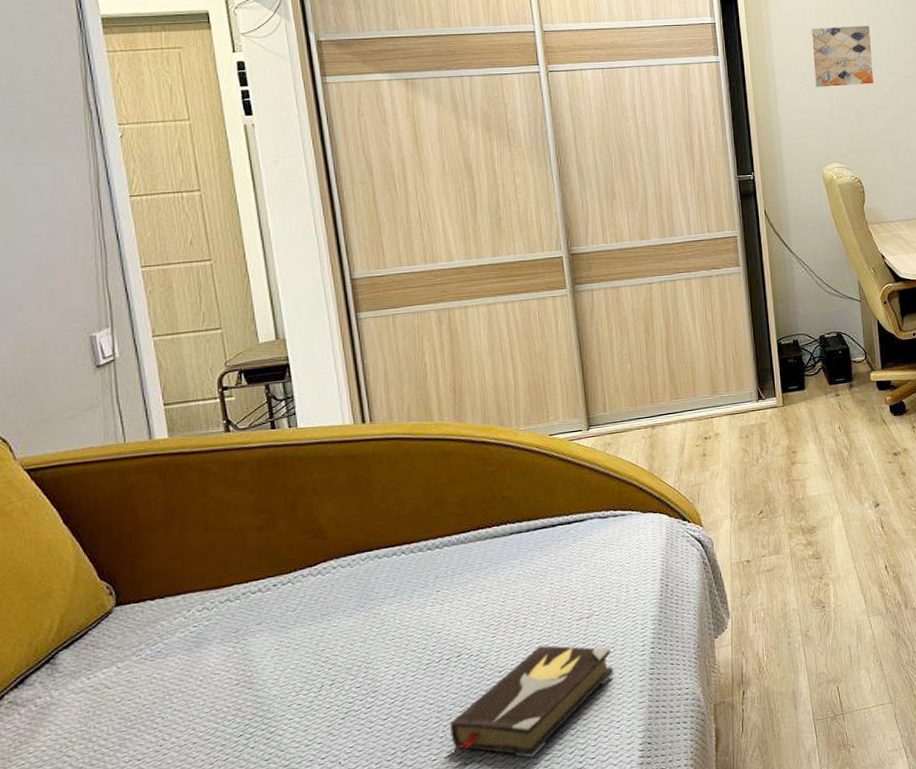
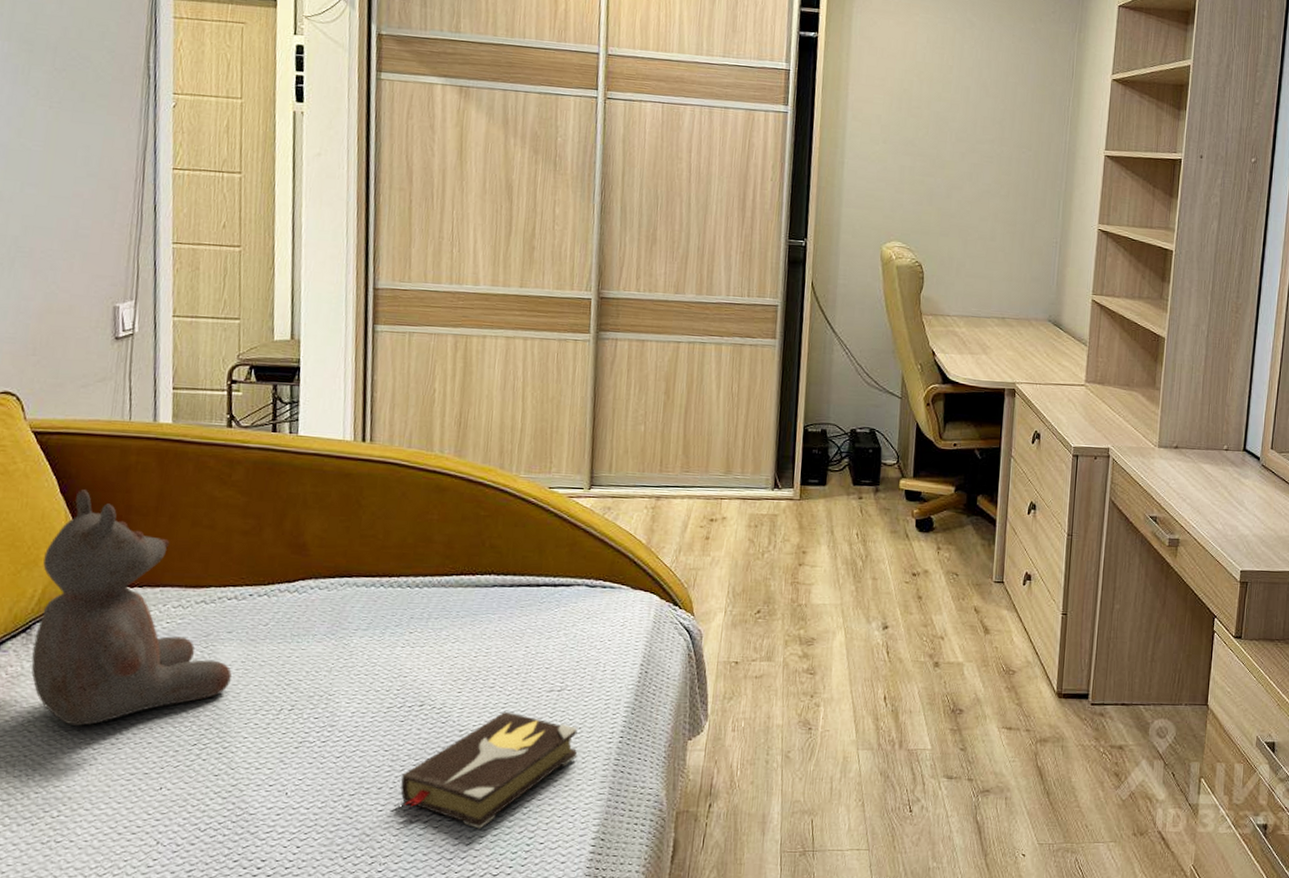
teddy bear: none [57,516,267,742] -> present [31,489,232,726]
wall art: present [811,25,874,87] -> none [887,89,957,160]

